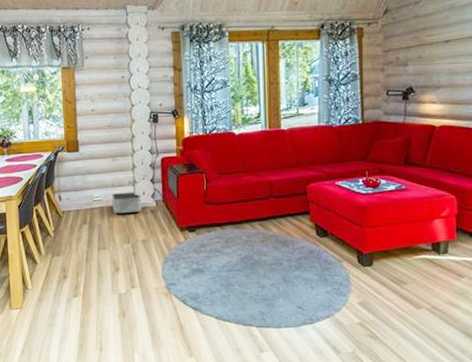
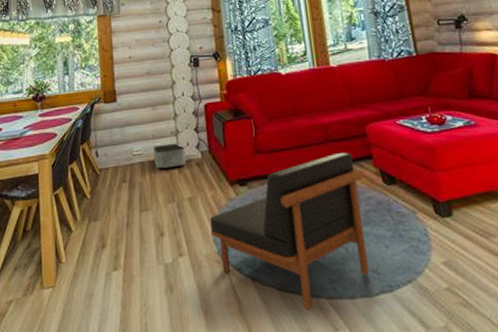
armless chair: none [160,208,300,336] -> present [210,152,370,311]

